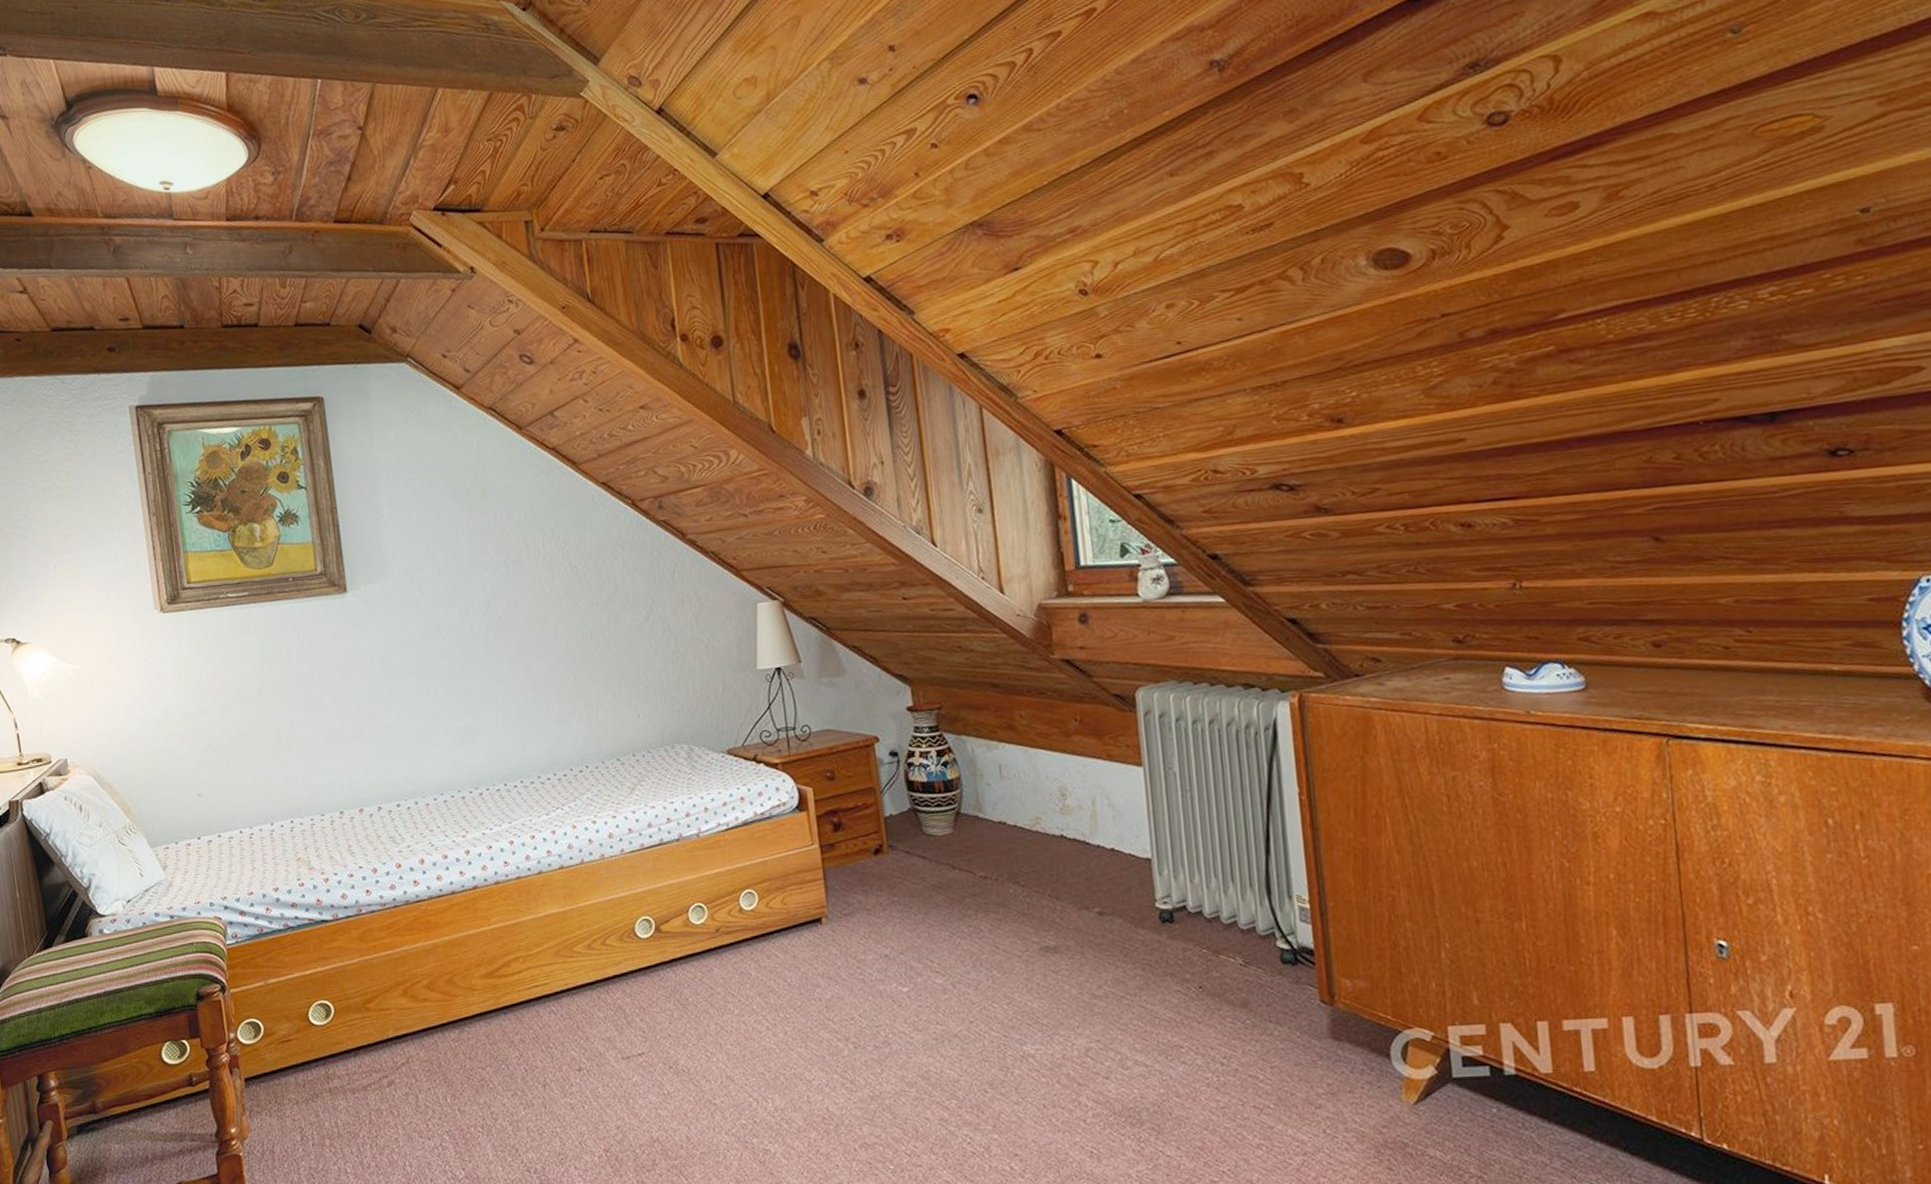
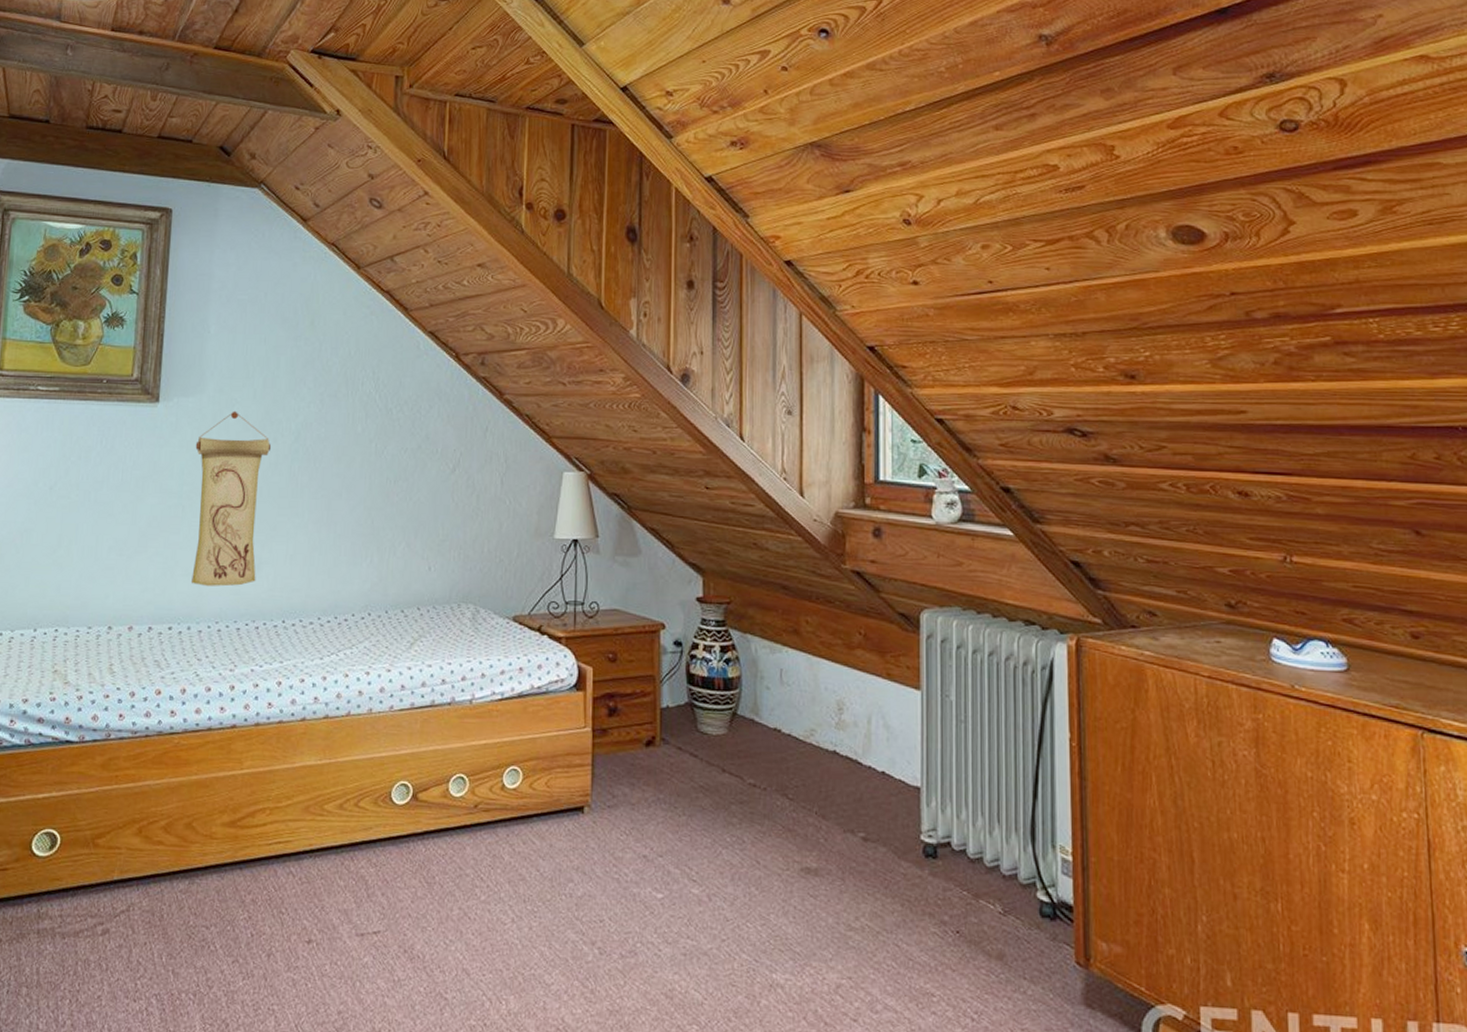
wall scroll: none [390,590,472,762] -> present [192,410,272,587]

